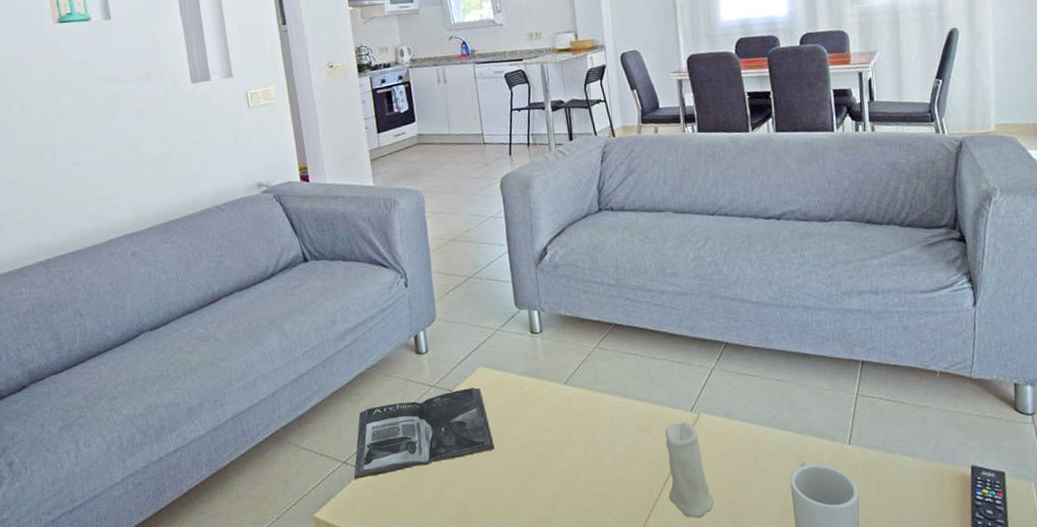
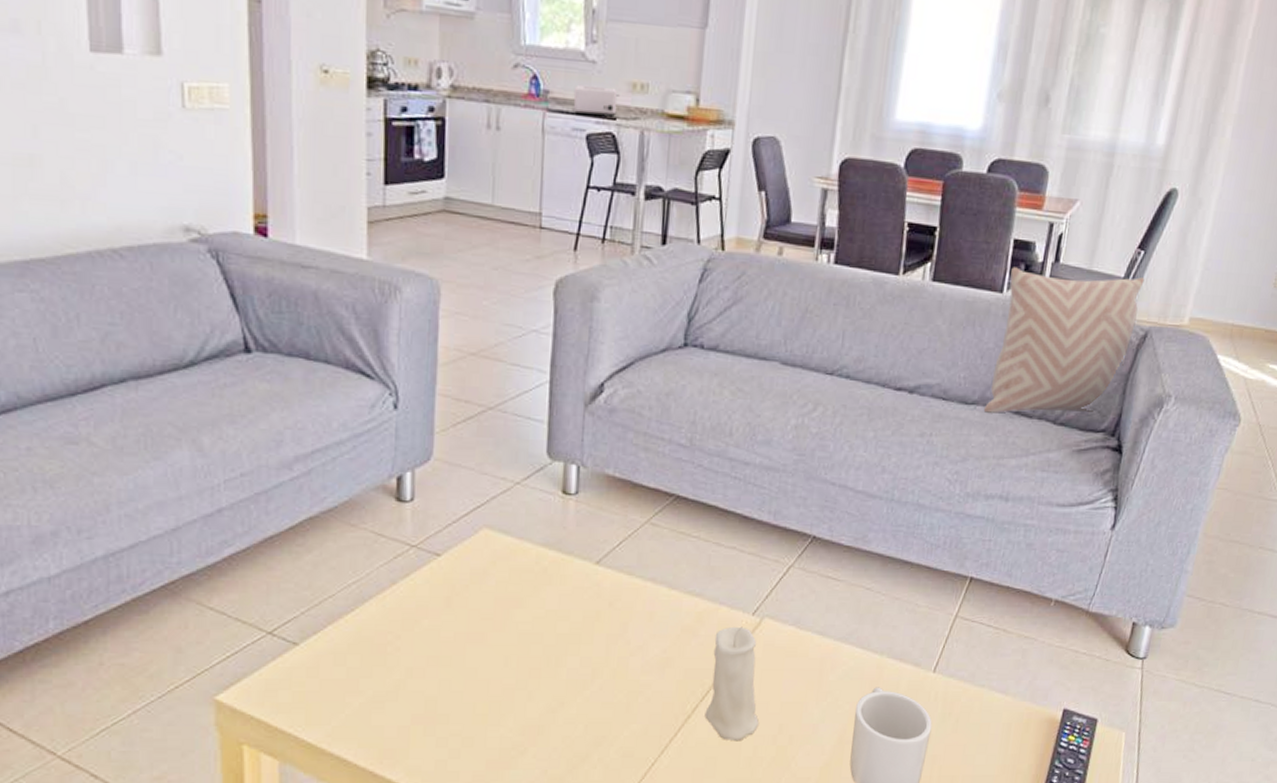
magazine: present [353,387,495,479] -> none [281,554,488,656]
toaster: none [491,39,522,63] -> present [572,85,620,117]
pillow: none [836,100,950,226] -> present [983,267,1145,413]

